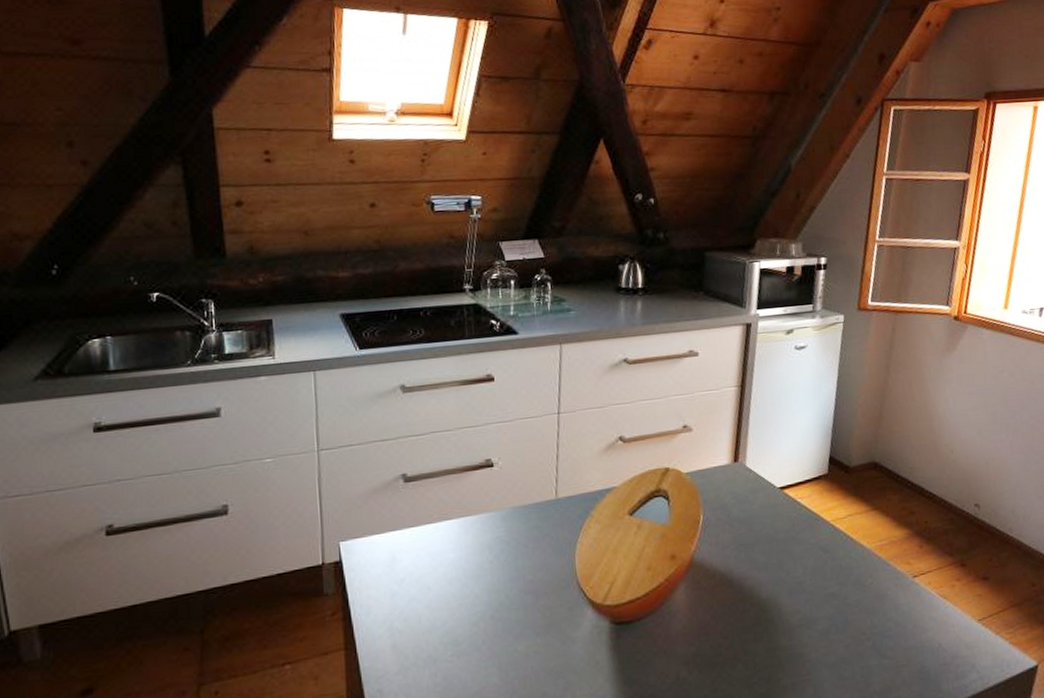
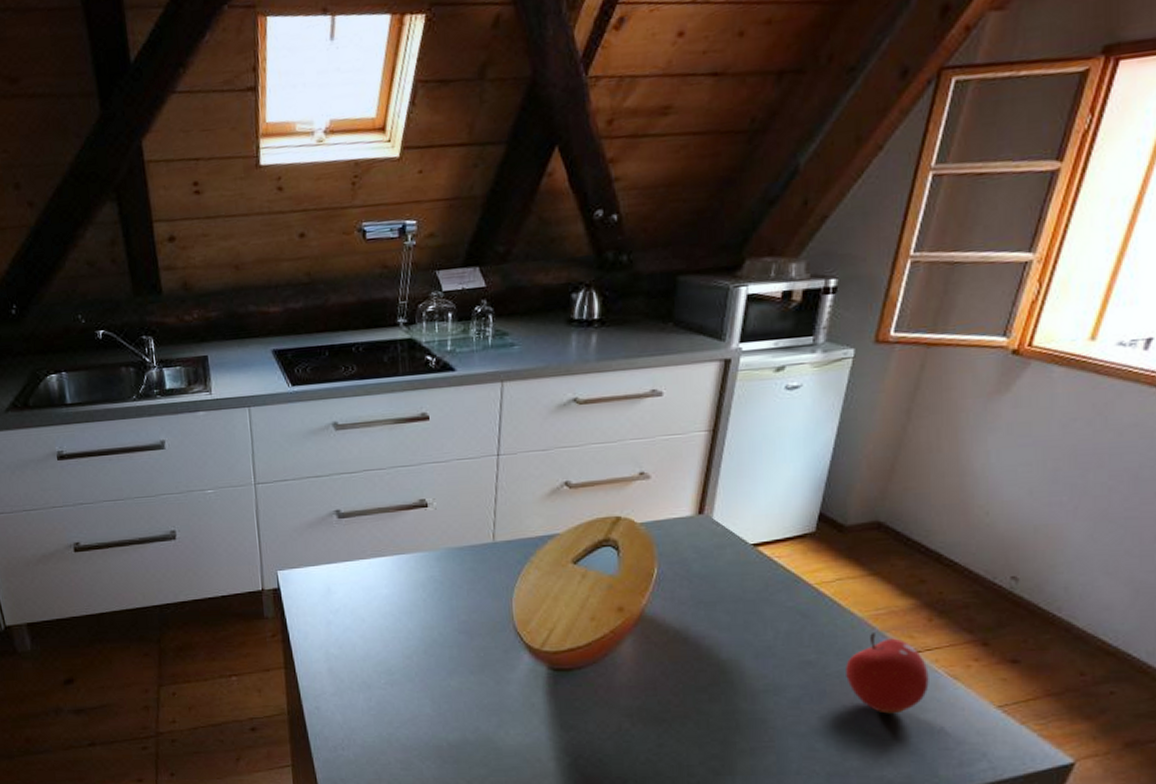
fruit: none [861,562,926,637] -> present [846,633,929,714]

